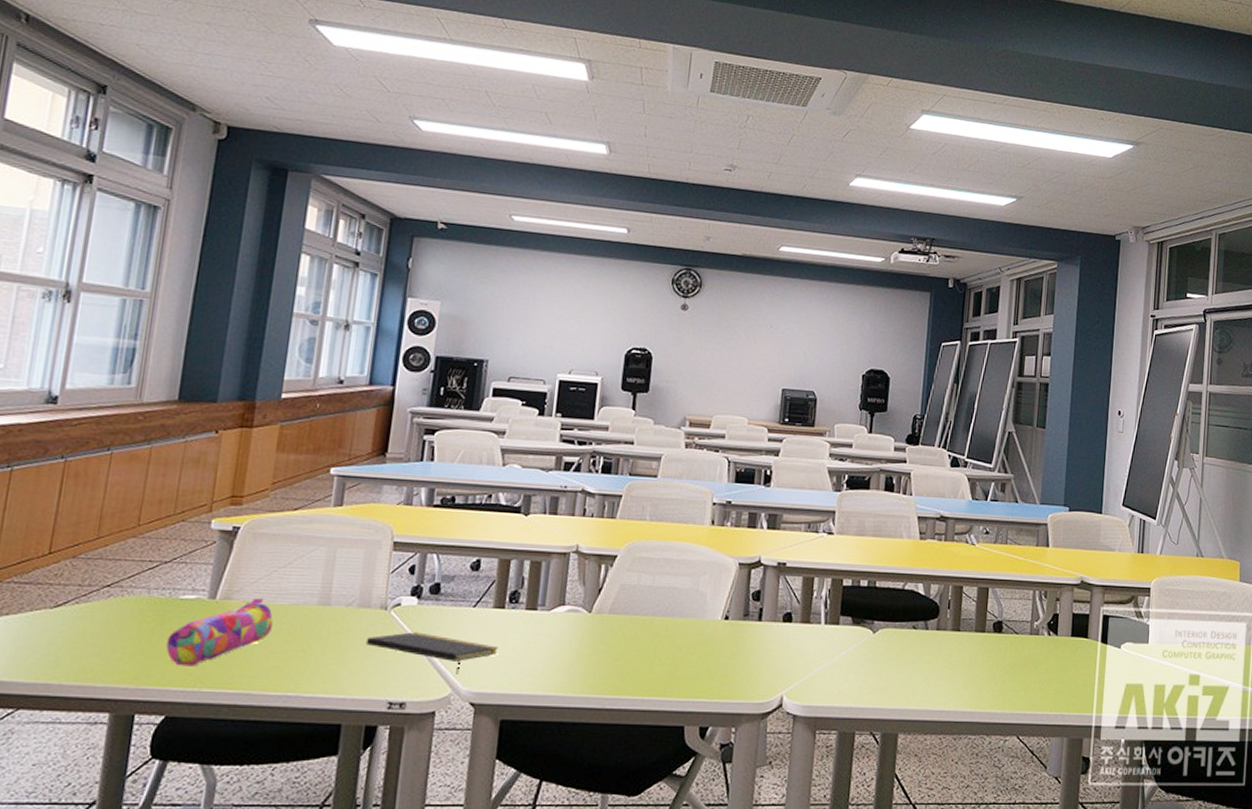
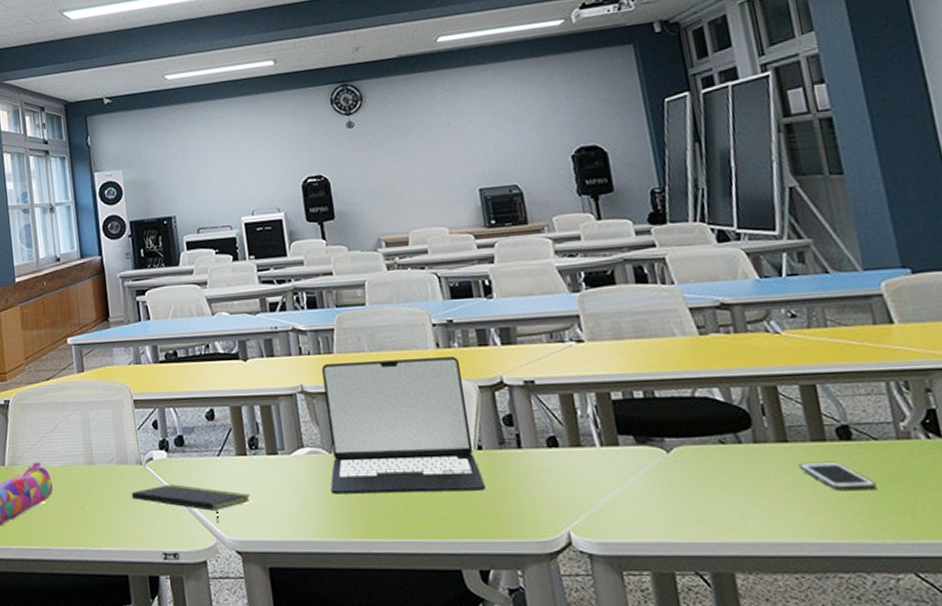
laptop: none [581,527,728,656] -> present [322,356,485,494]
cell phone: none [962,647,1009,672] -> present [797,461,878,491]

